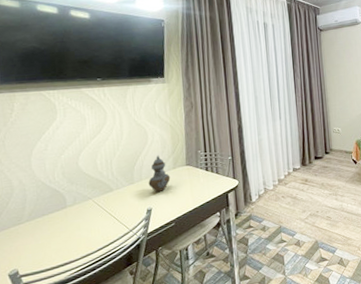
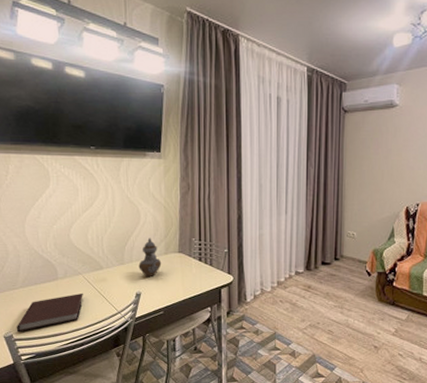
notebook: none [22,217,94,268] -> present [16,293,83,333]

